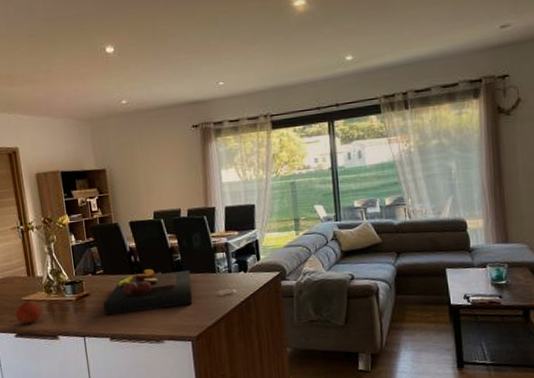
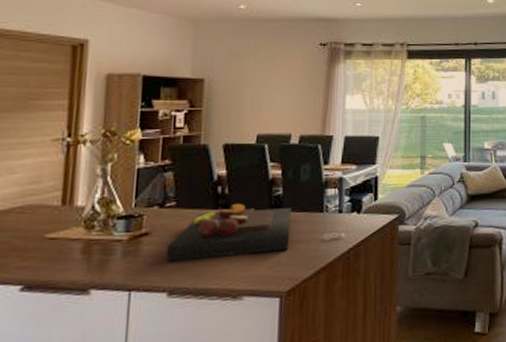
fruit: present [15,301,43,324] -> none [28,239,73,272]

